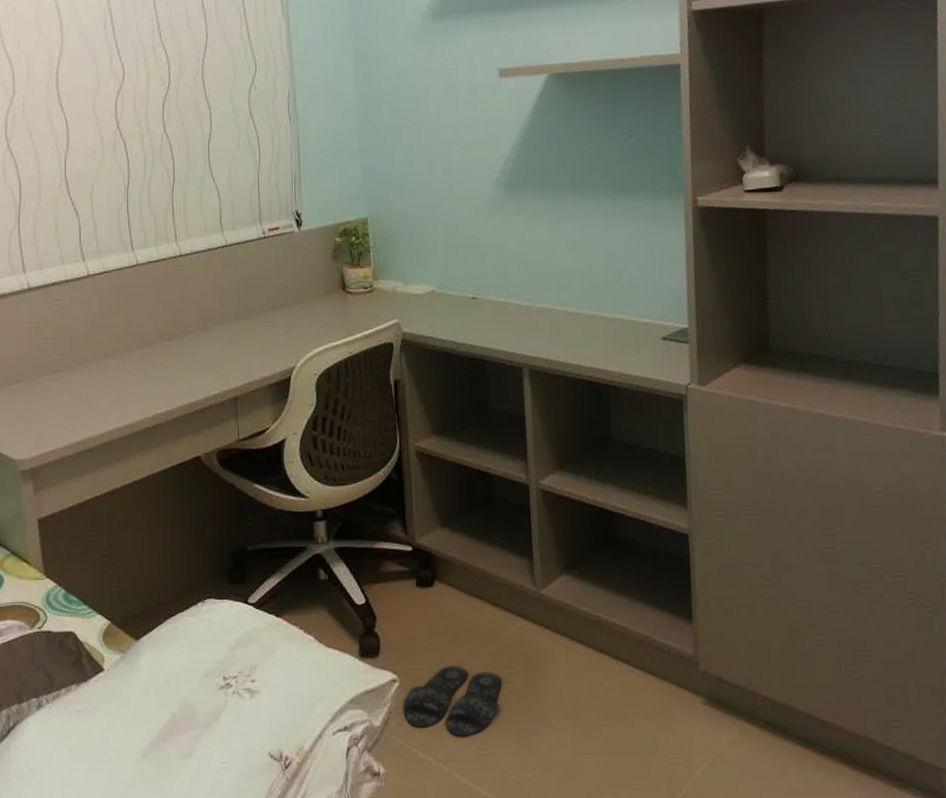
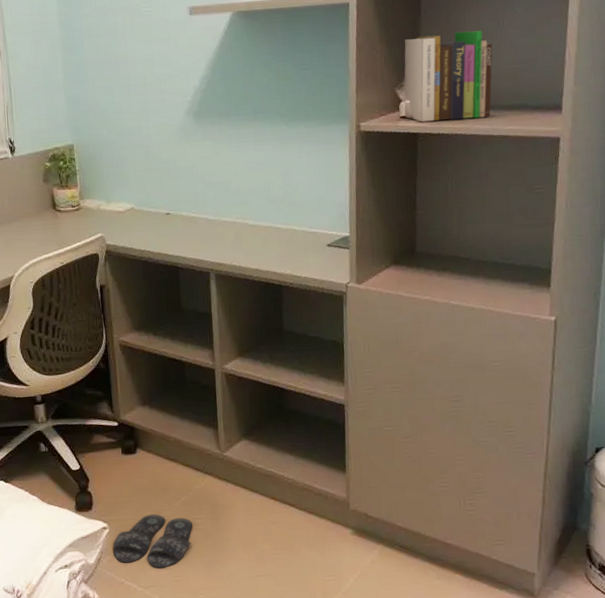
books: none [746,94,852,197] -> present [404,31,493,122]

